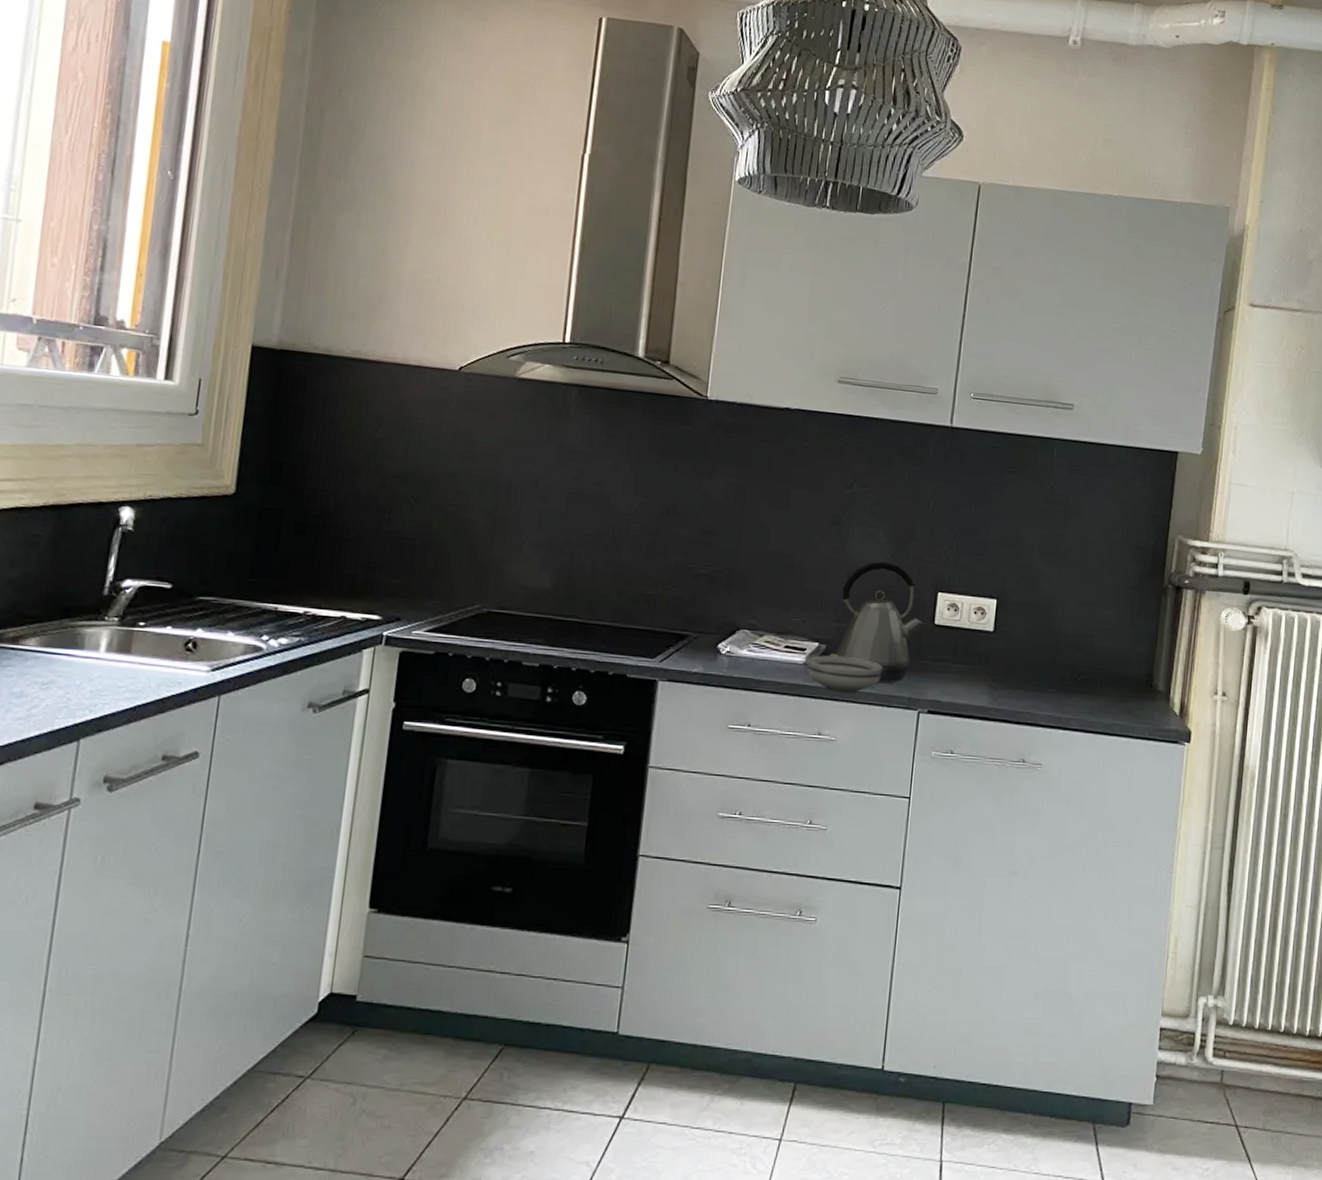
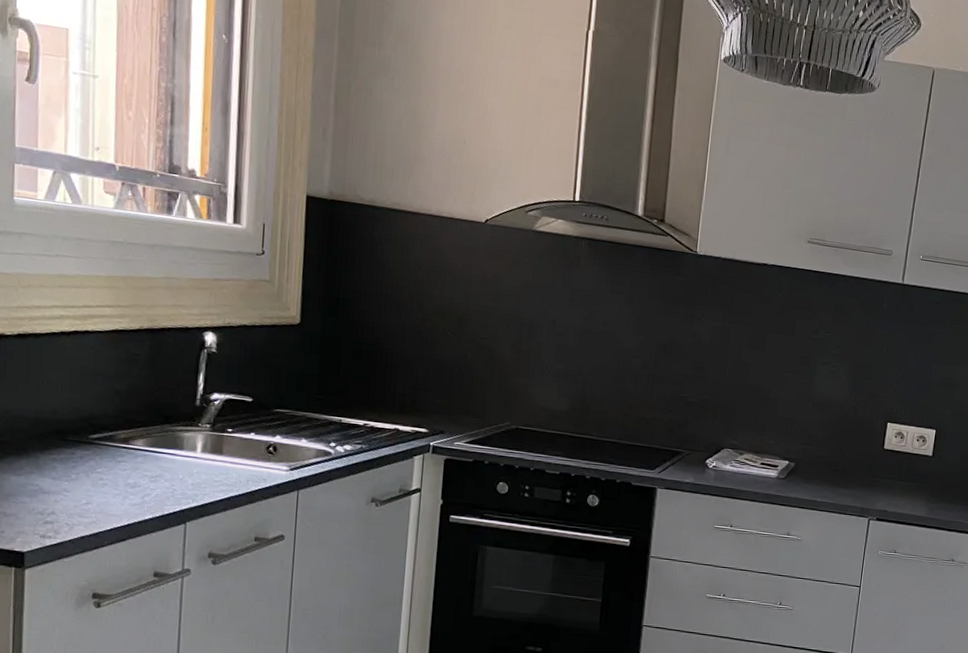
bowl: present [806,655,882,694] -> none [778,471,841,503]
kettle: present [829,561,925,684] -> none [797,396,876,496]

